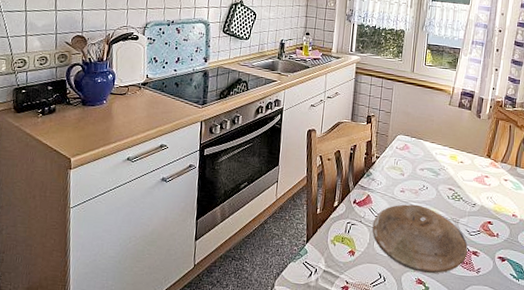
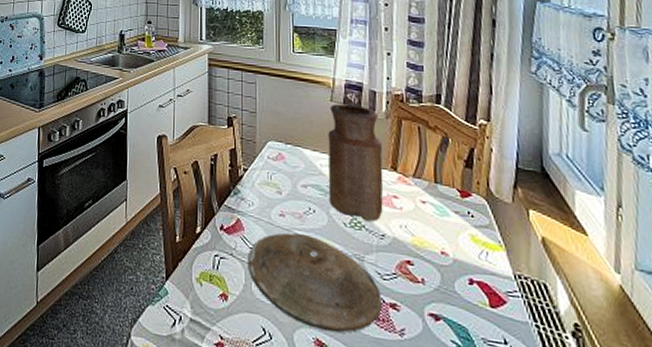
vase: none [439,107,483,195] -> present [328,103,384,222]

